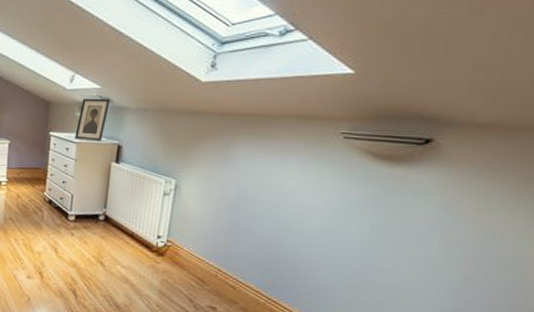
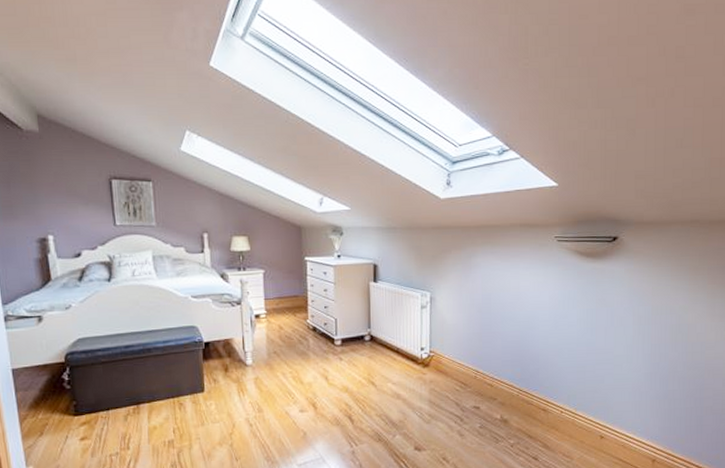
picture frame: present [75,98,111,142] -> none [331,219,361,263]

